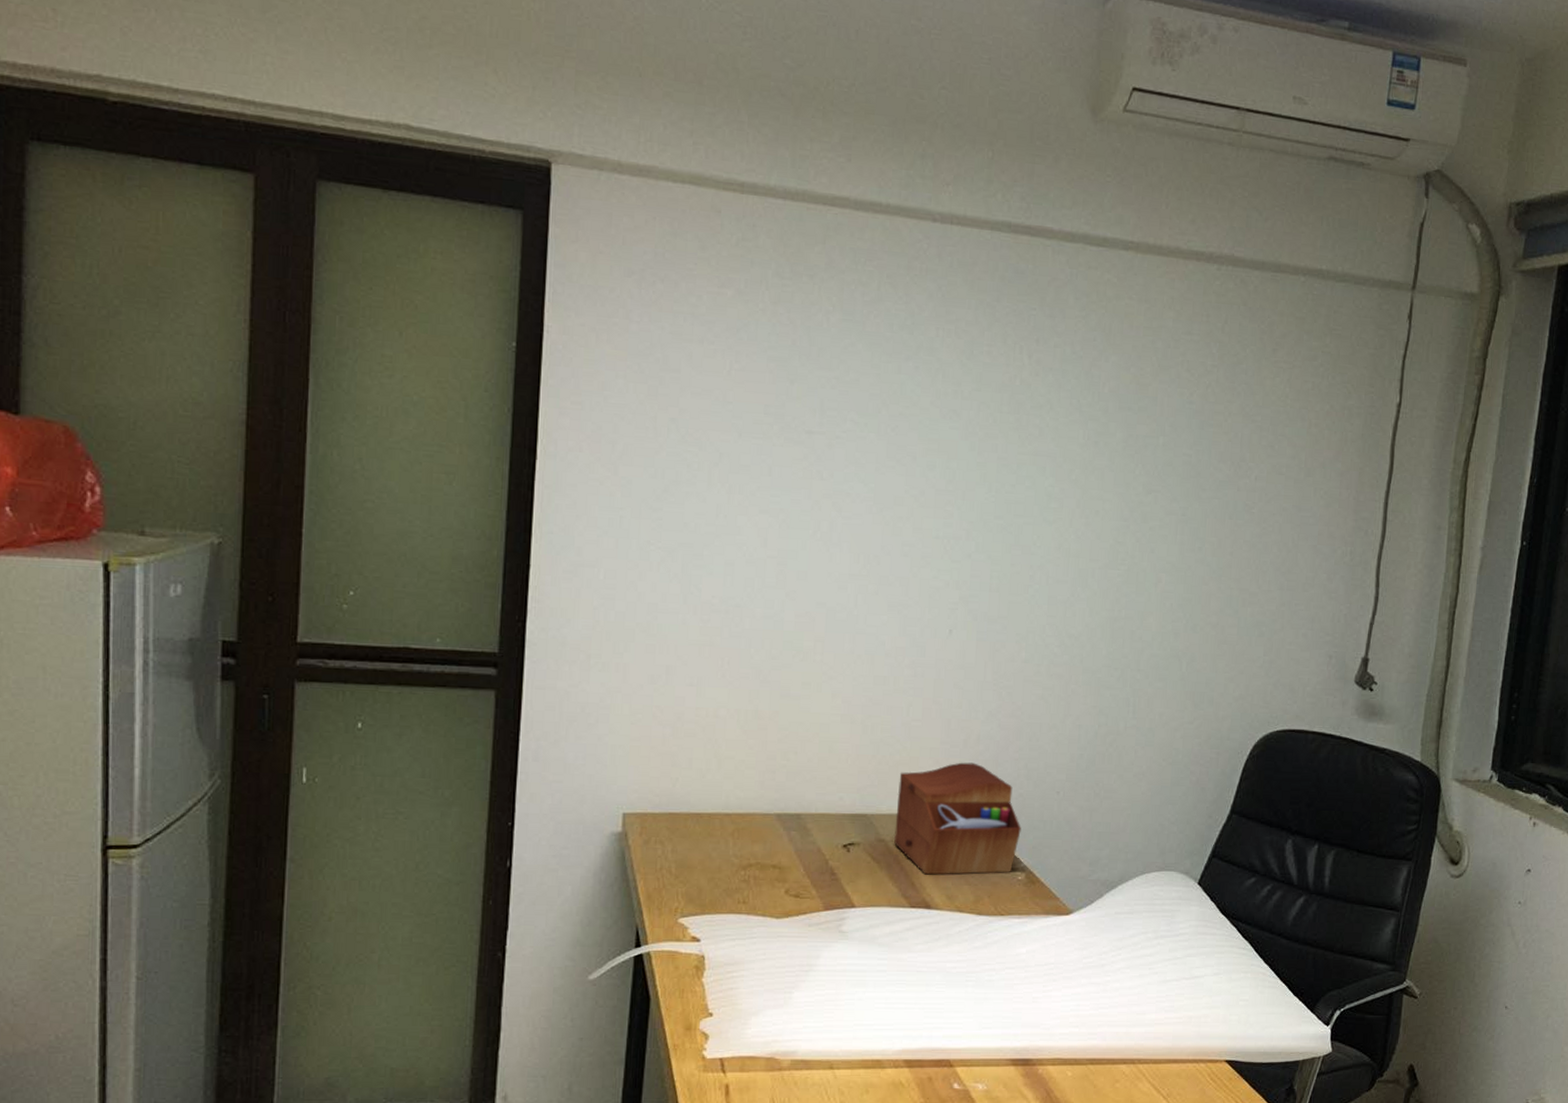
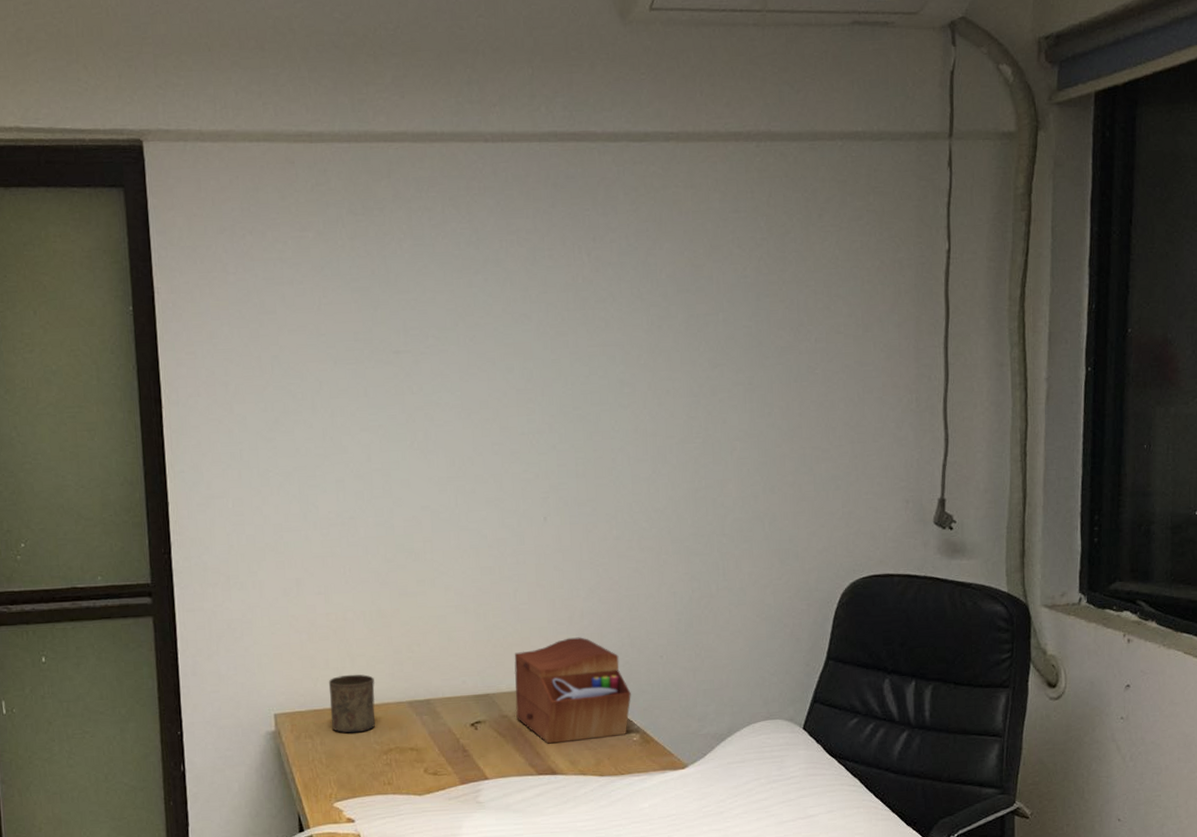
cup: none [686,777,741,843] -> present [328,674,376,733]

